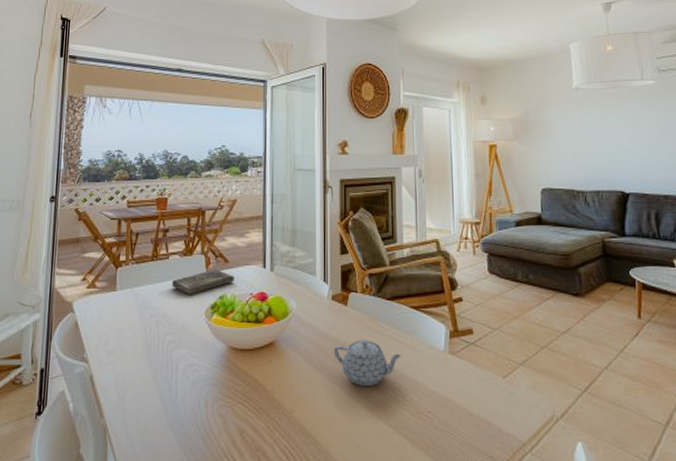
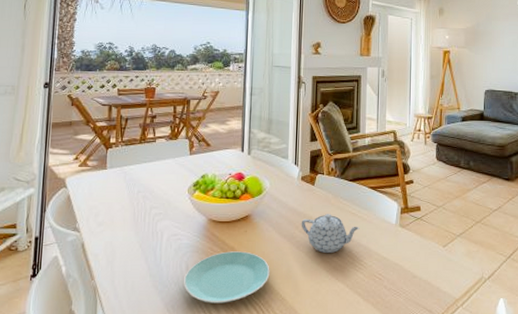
book: present [172,270,234,295] -> none [158,152,215,174]
plate: none [201,384,300,447] -> present [183,251,270,303]

